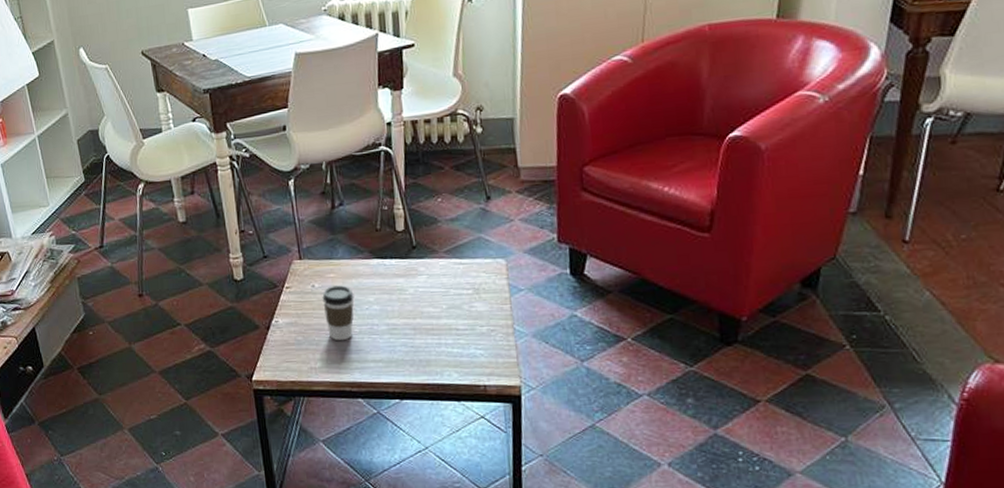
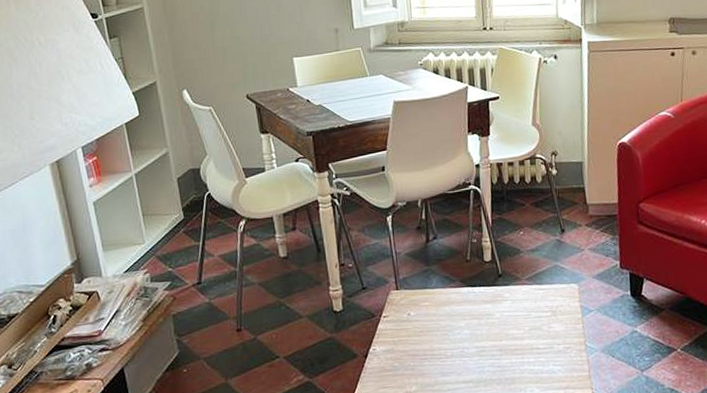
coffee cup: present [322,285,354,341] -> none [417,312,447,365]

